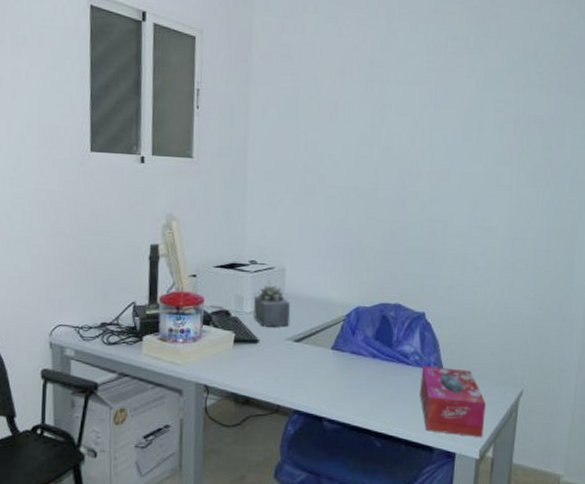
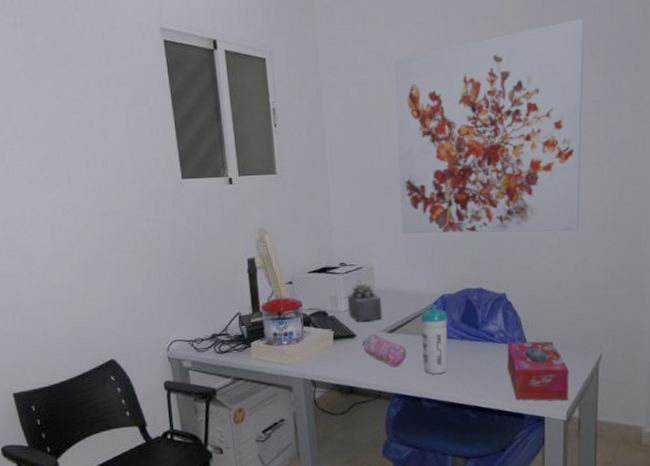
pencil case: none [264,340,313,381] -> present [361,333,407,367]
wall art: none [321,35,532,255] -> present [394,19,585,234]
water bottle: none [328,316,361,393] -> present [421,304,449,374]

